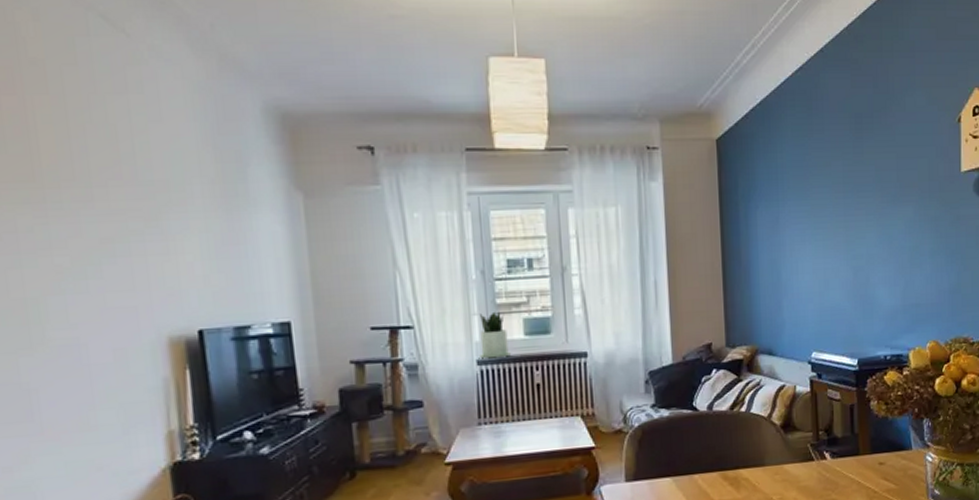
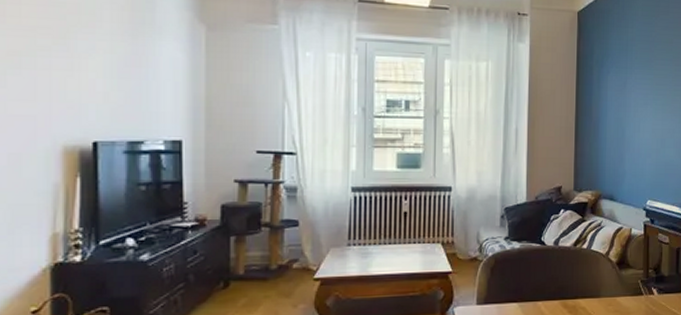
planter: present [480,311,512,360] -> none [355,145,384,188]

